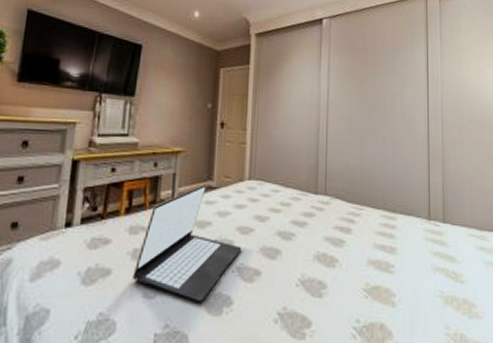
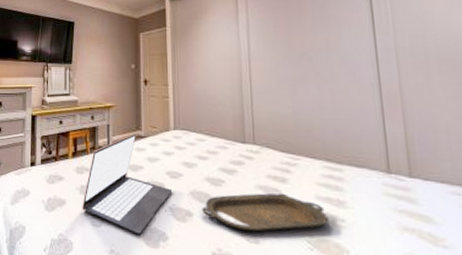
serving tray: none [270,243,381,285] -> present [201,193,328,232]

